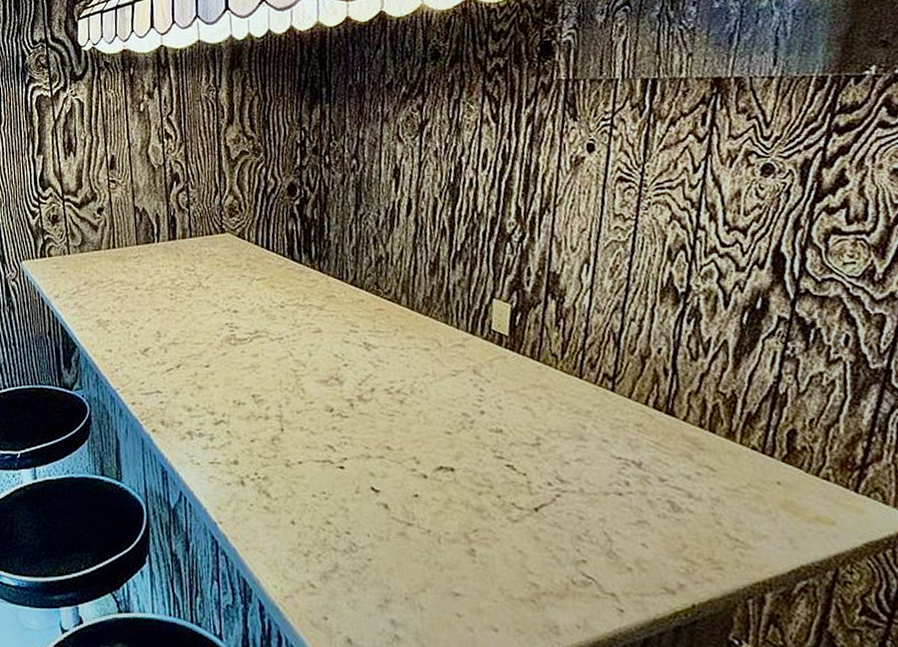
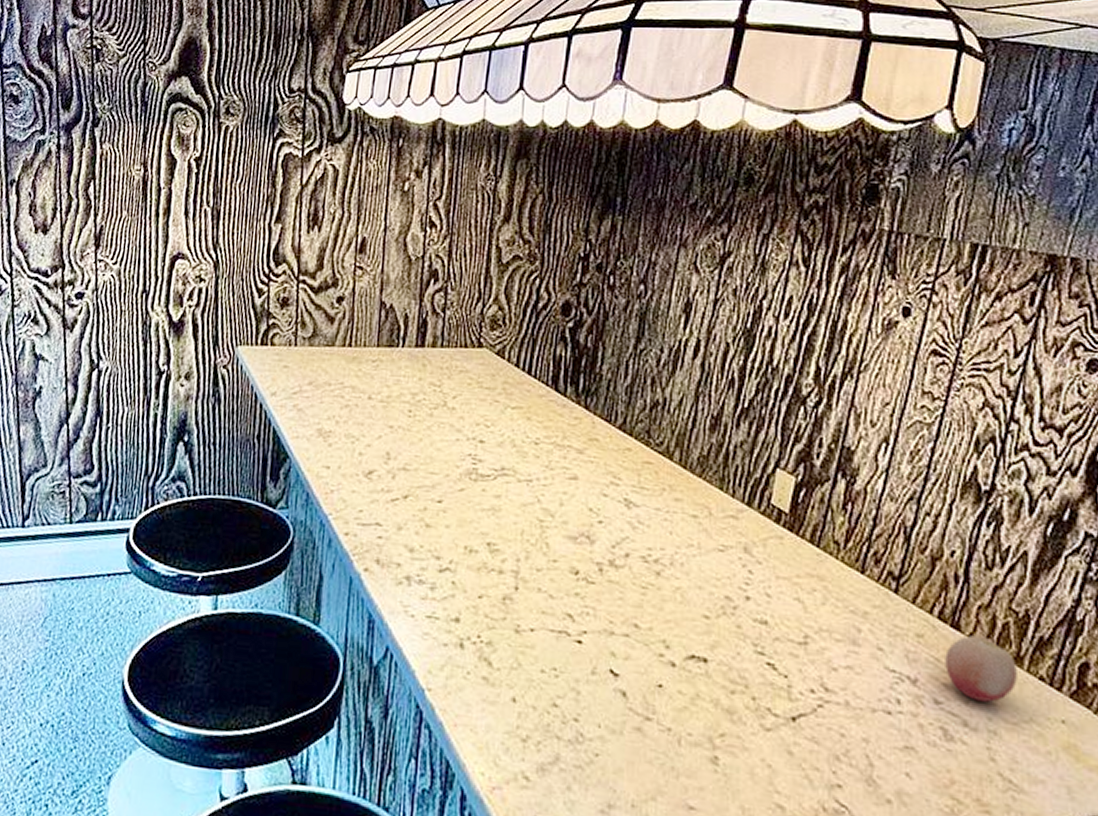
fruit: none [663,418,732,475] -> present [945,635,1017,702]

